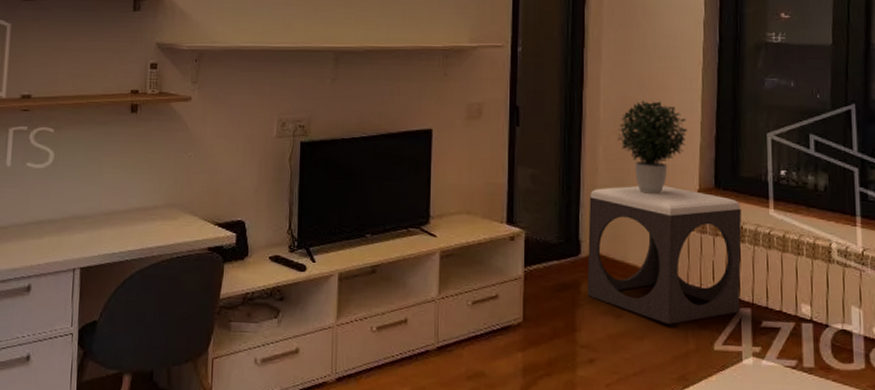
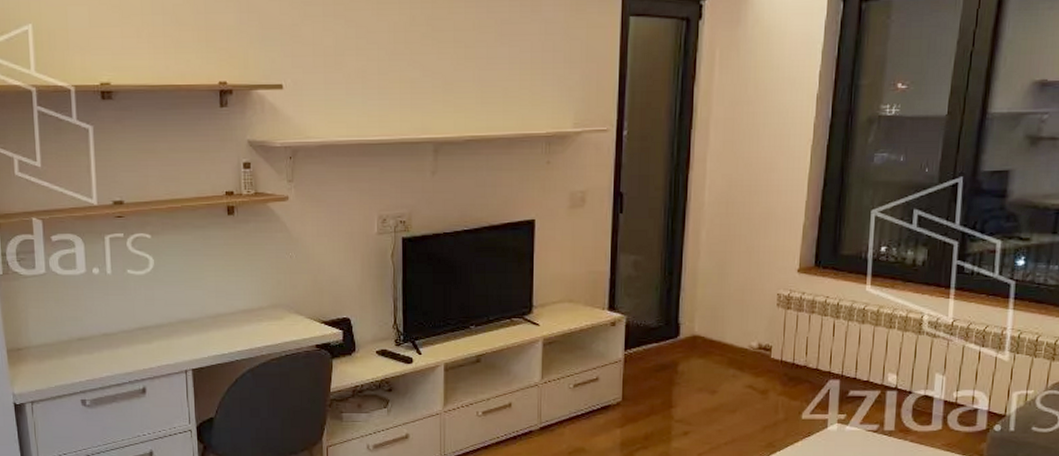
footstool: present [587,186,742,324] -> none [684,267,840,397]
potted plant: present [617,101,688,195] -> none [721,182,792,276]

